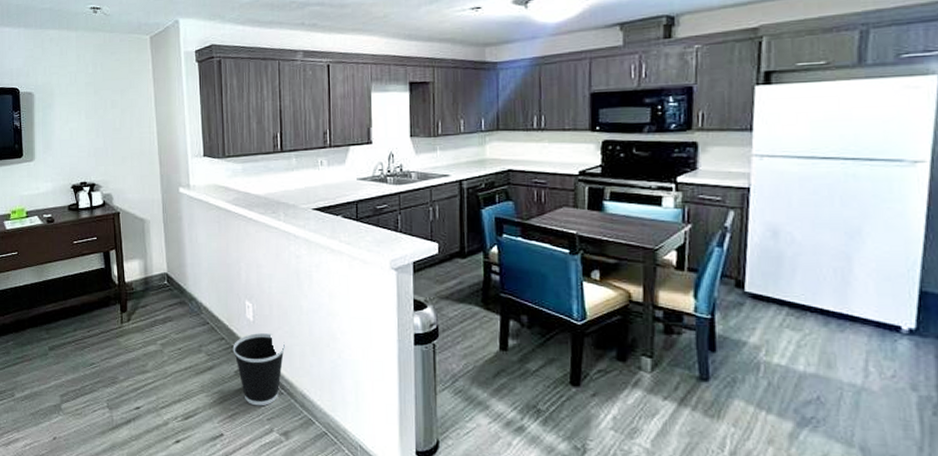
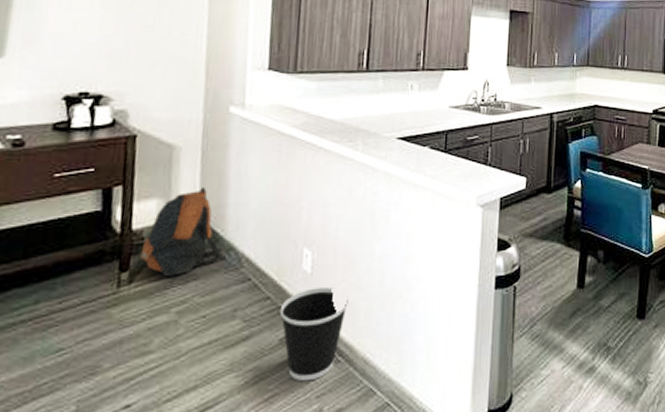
backpack: none [132,250,191,318] -> present [140,186,227,276]

